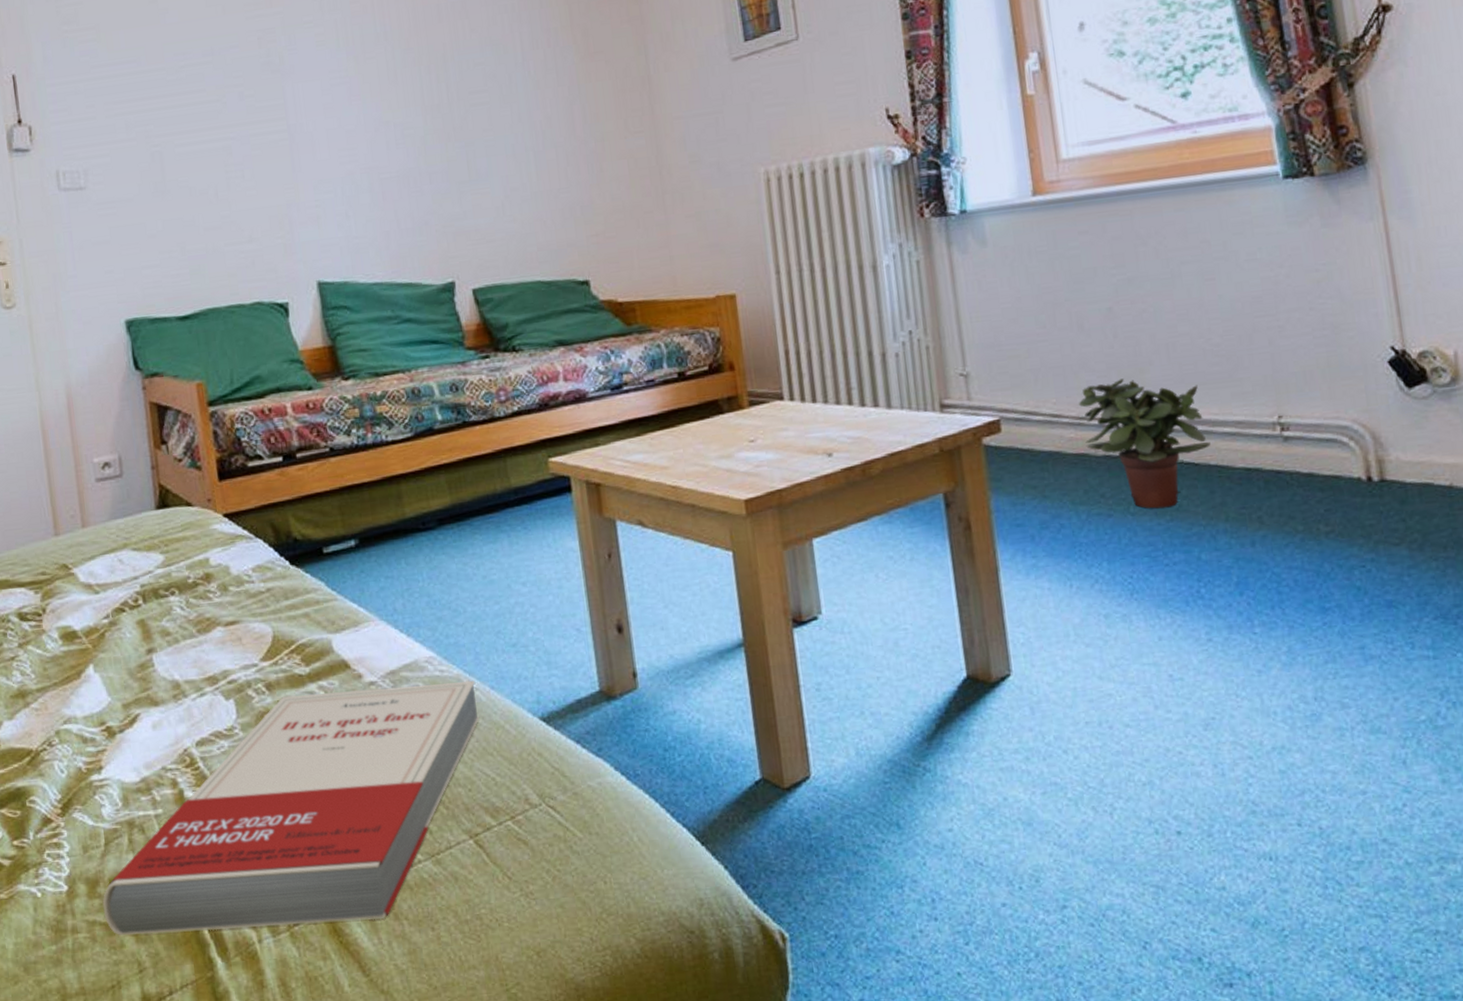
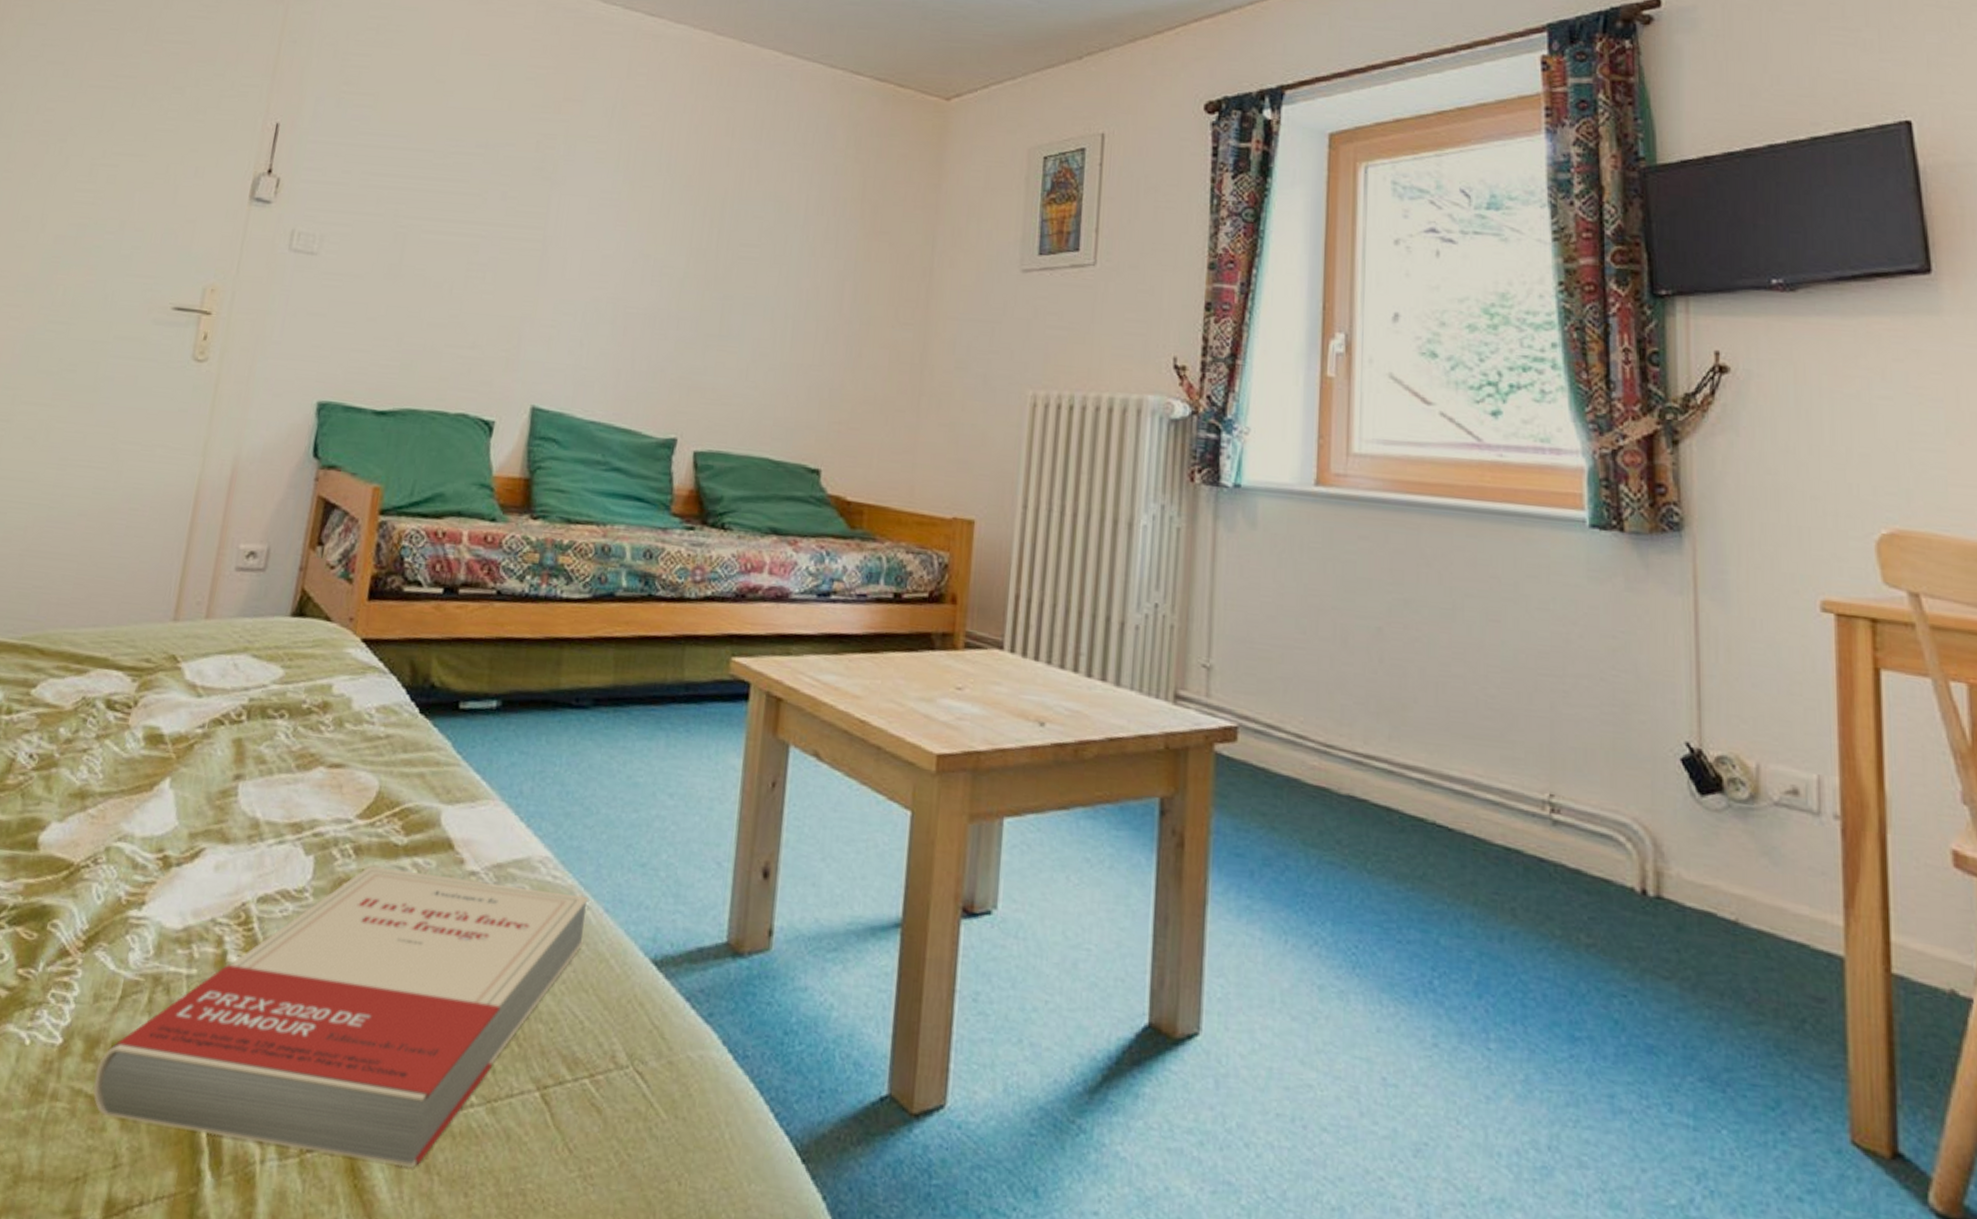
potted plant: present [1078,378,1211,509] -> none [1327,710,1469,874]

